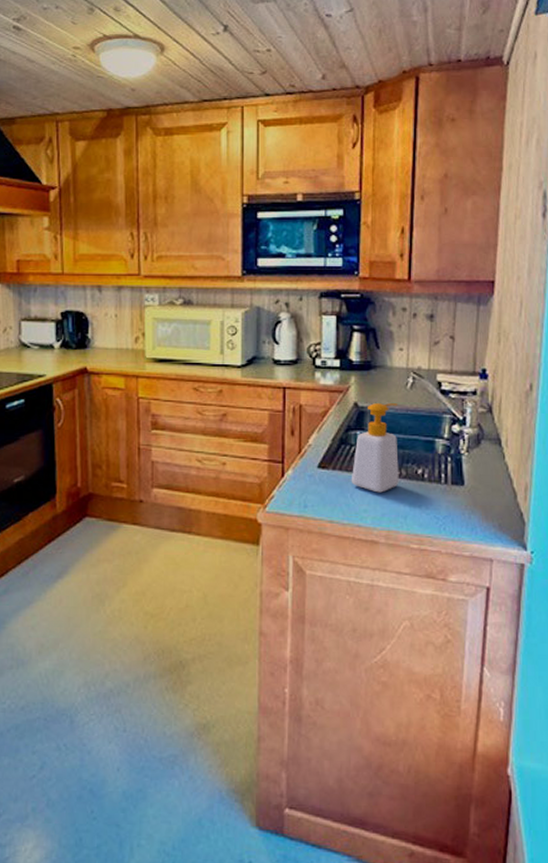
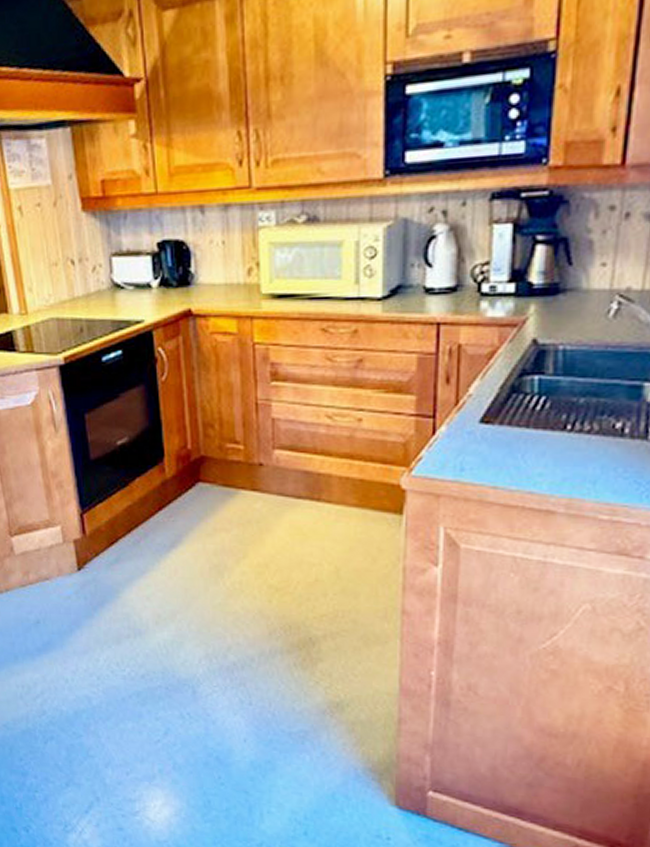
soap bottle: present [351,403,399,493] -> none [523,338,594,453]

